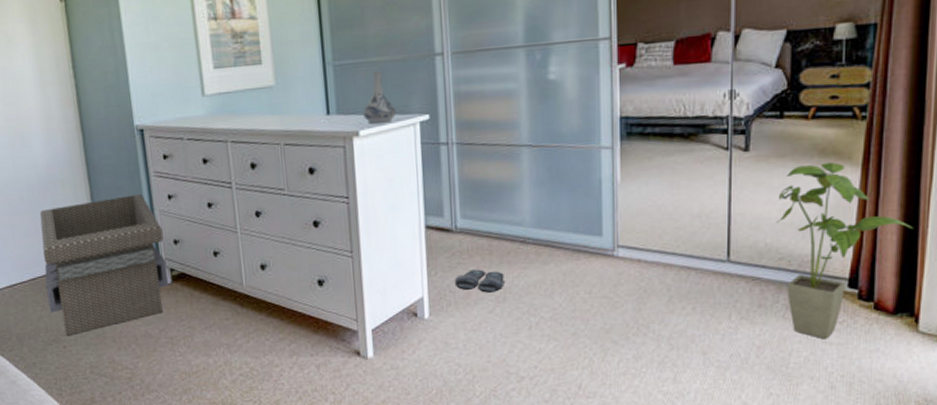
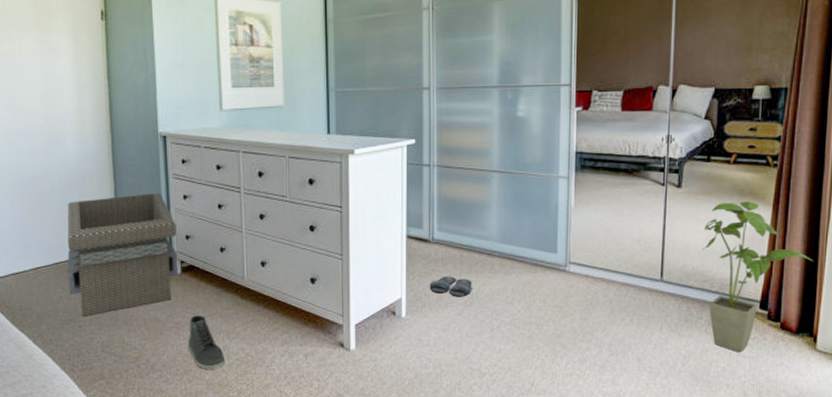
sneaker: none [184,328,229,387] -> present [188,315,226,369]
decorative vase: present [362,71,397,124] -> none [358,99,388,144]

